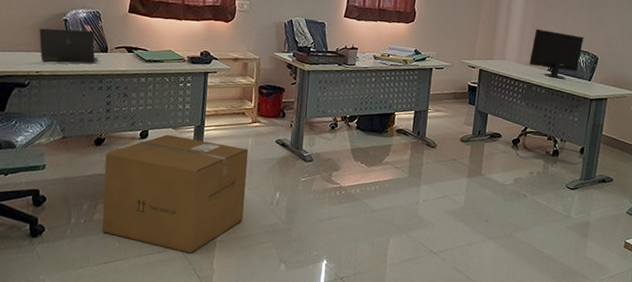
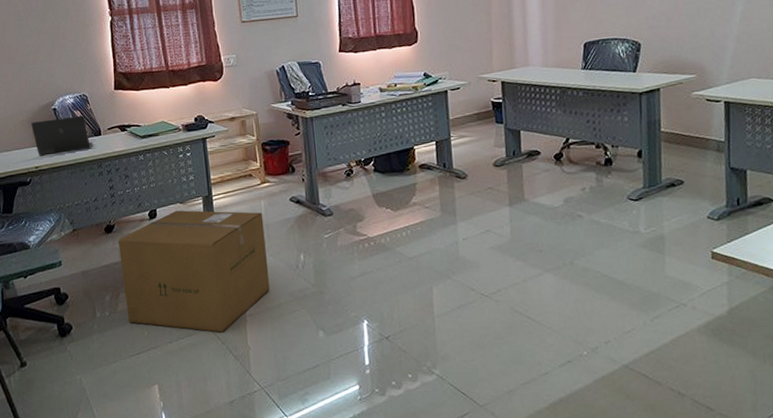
monitor: present [529,29,584,79] -> none [558,22,620,77]

